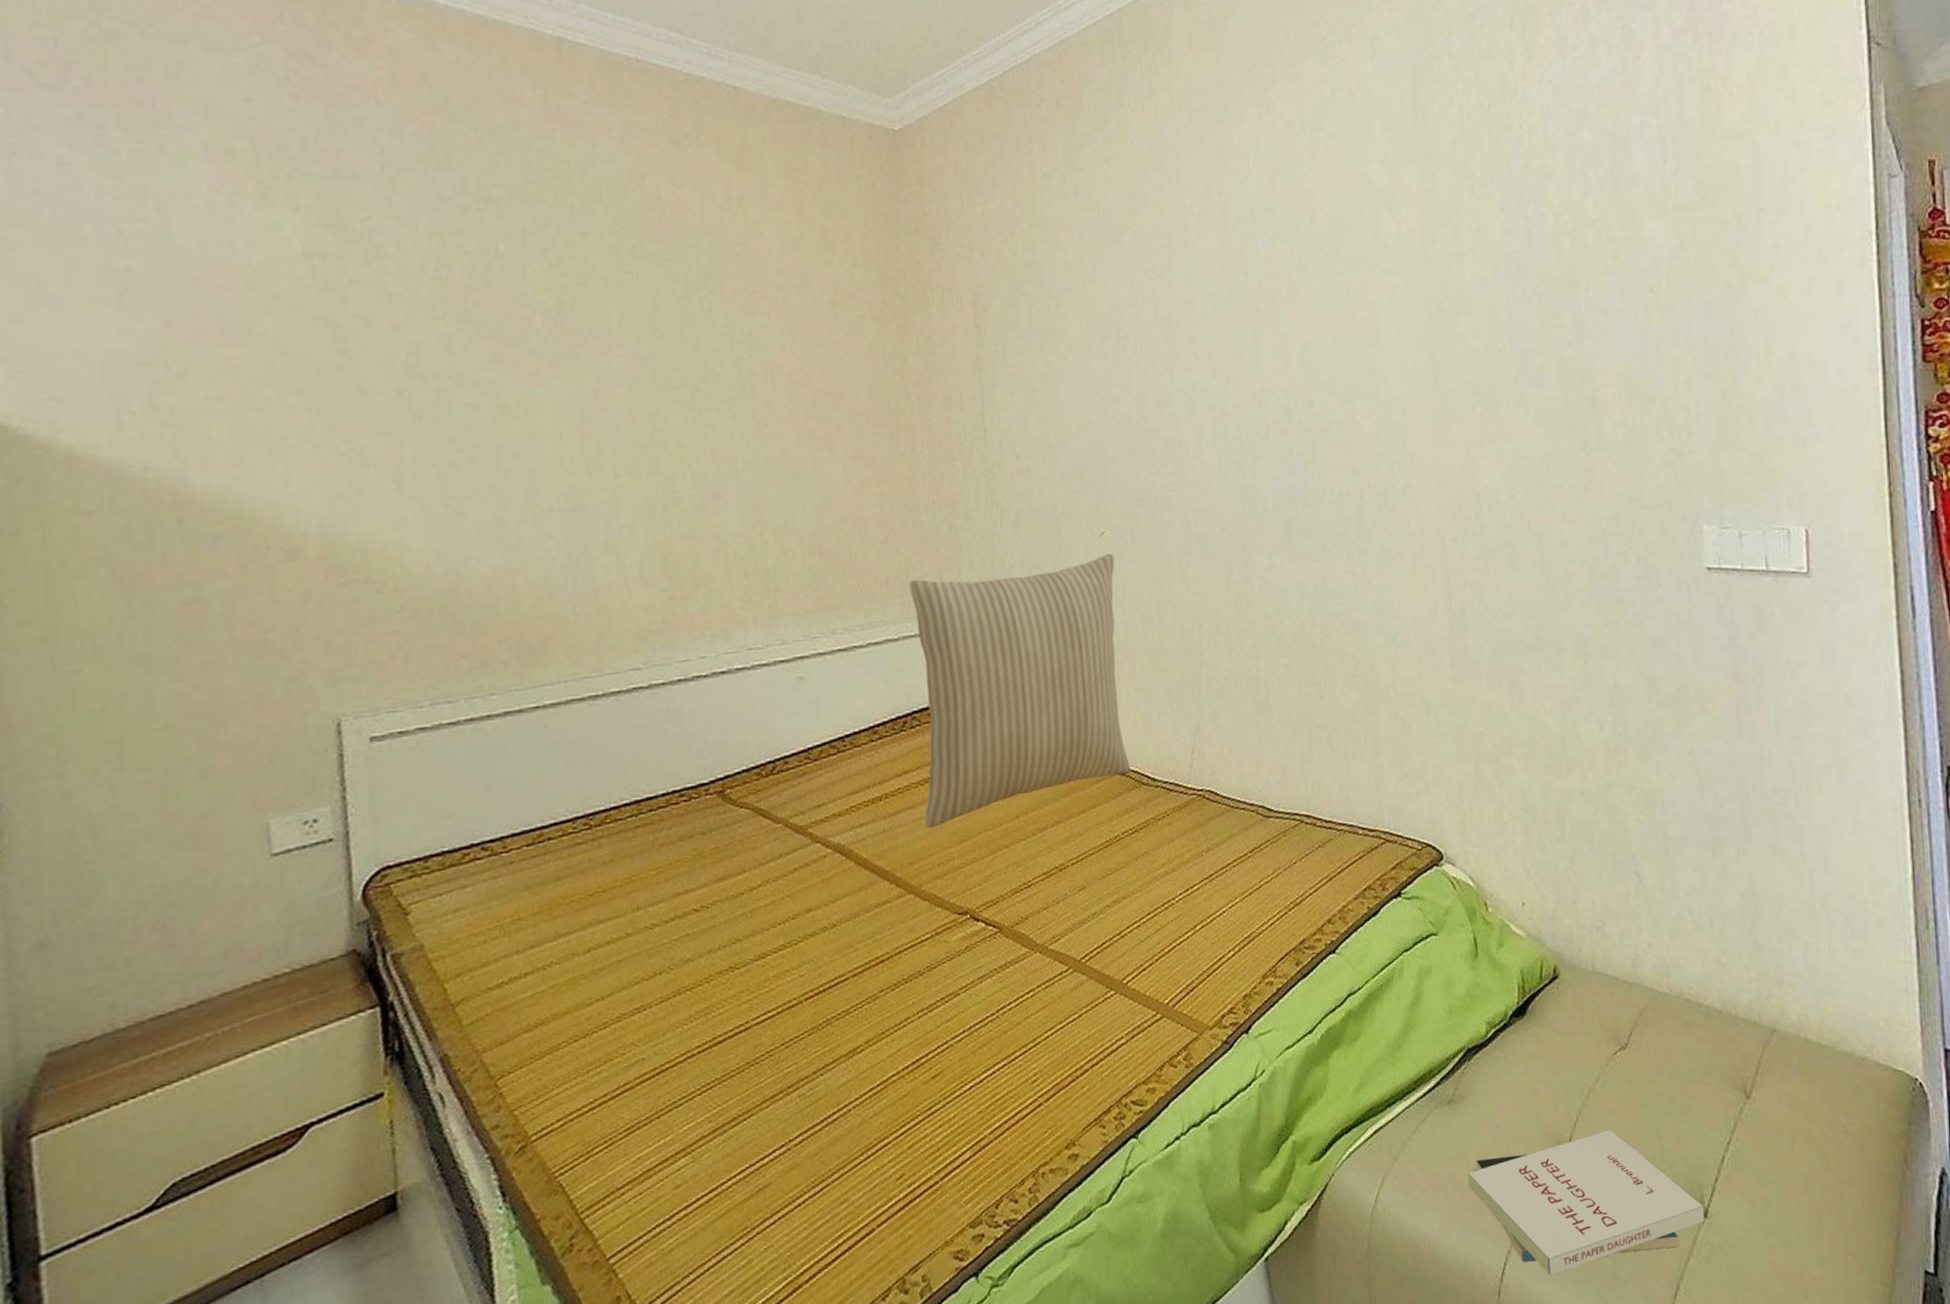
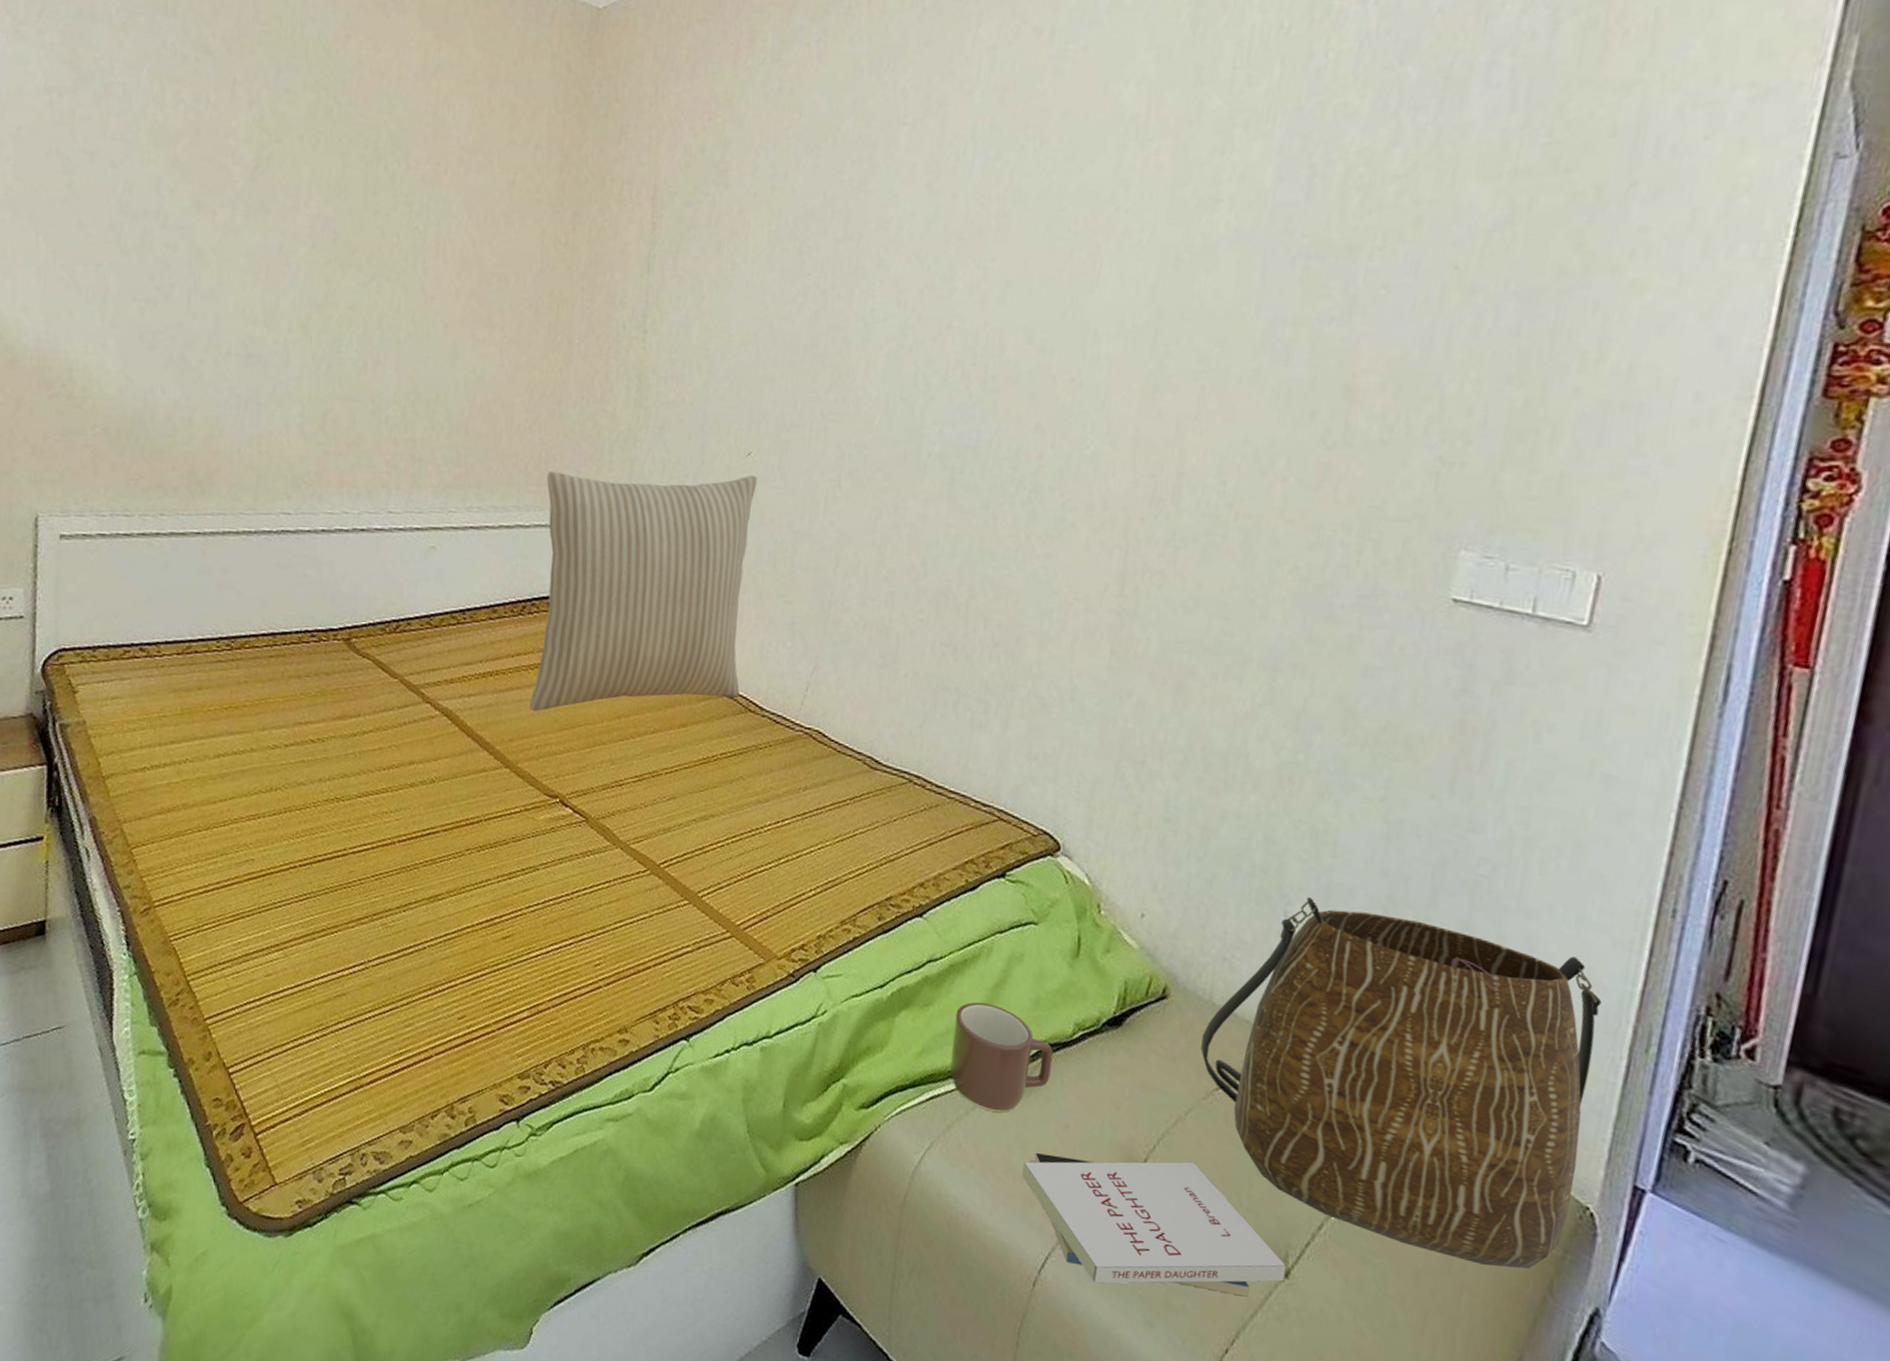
mug: none [1382,1023,1475,1131] -> present [950,1002,1053,1113]
tote bag: none [1594,853,1904,1156] -> present [1200,896,1602,1269]

